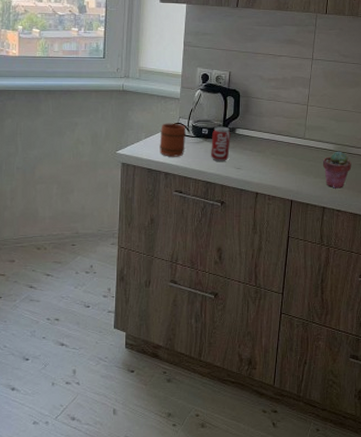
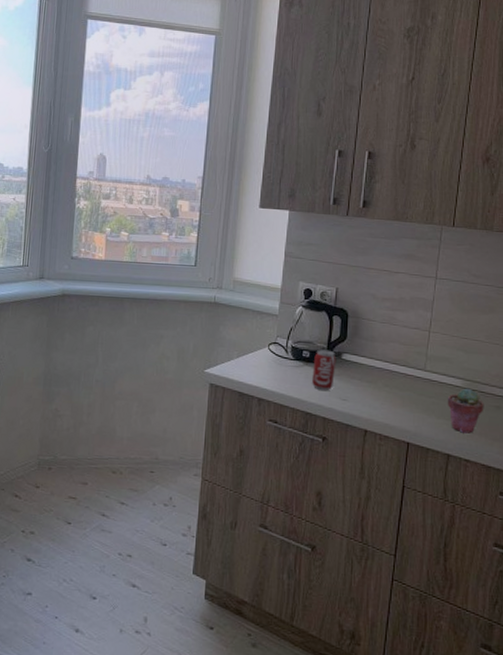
mug: present [159,123,187,157] -> none [253,341,285,381]

